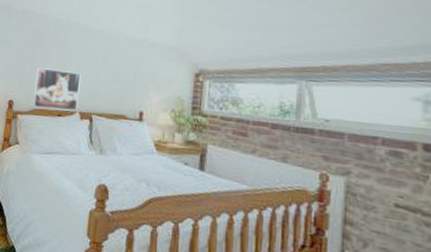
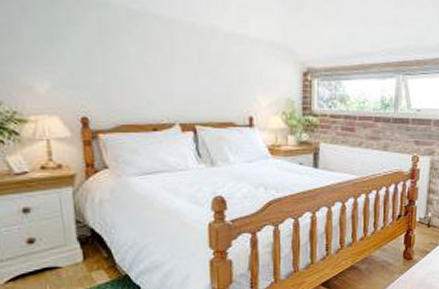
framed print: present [33,68,81,111] -> none [113,74,176,123]

